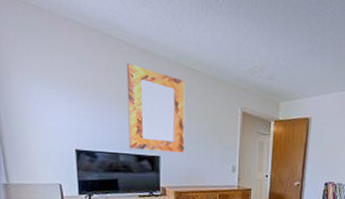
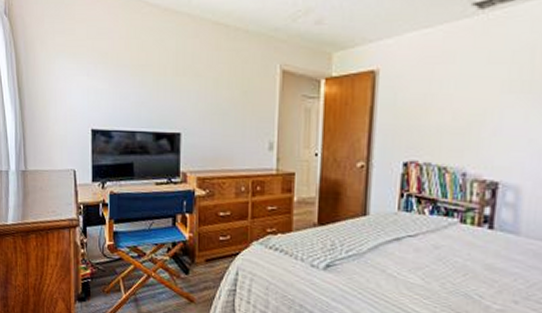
home mirror: present [126,63,185,153] -> none [147,25,211,128]

